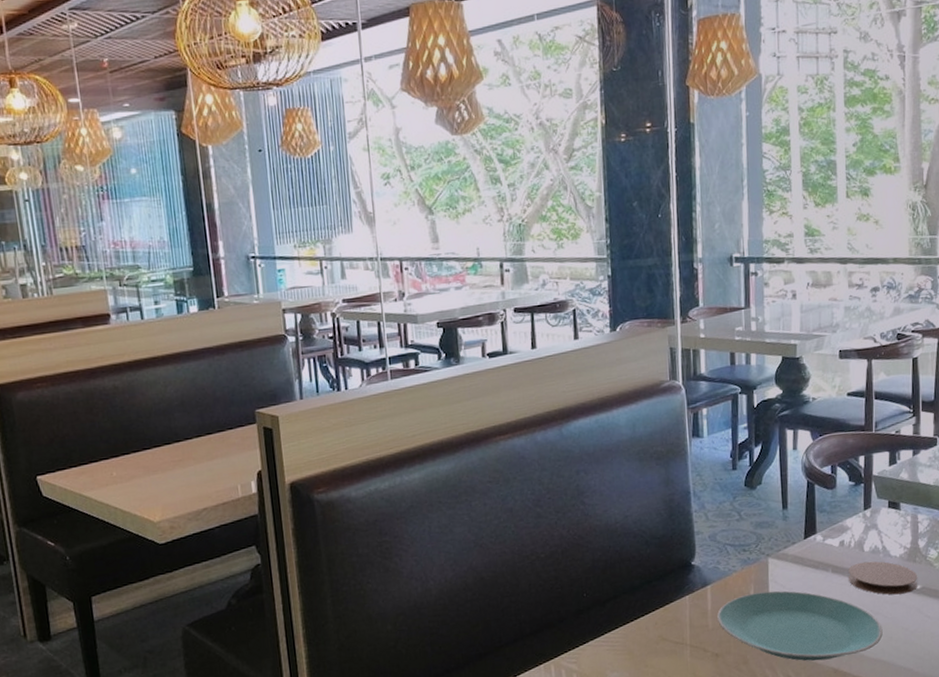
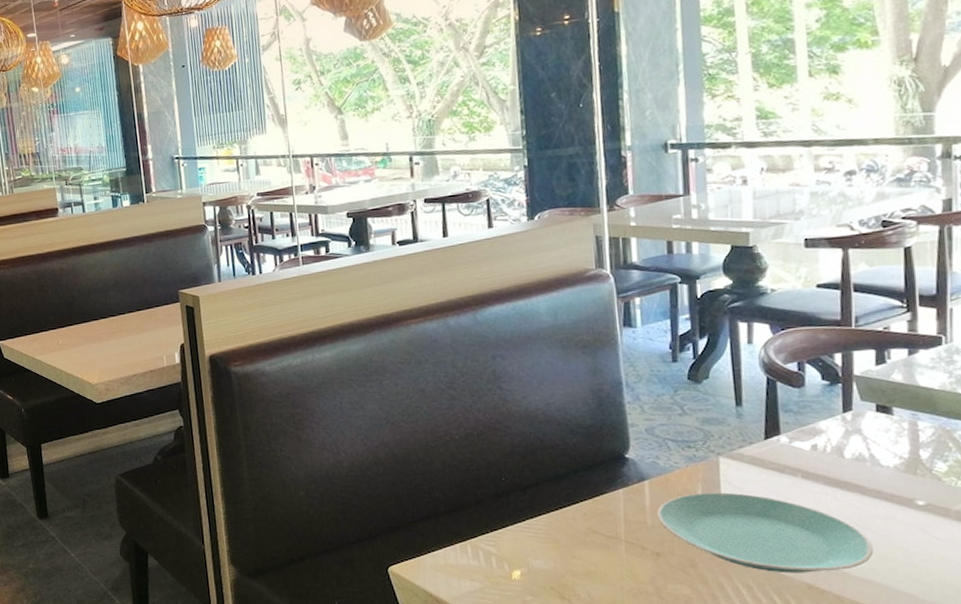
coaster: present [848,561,918,595] -> none [824,469,921,509]

